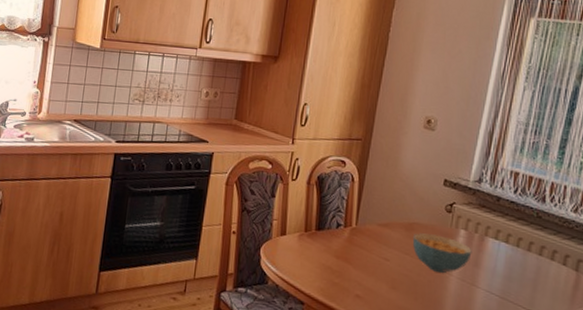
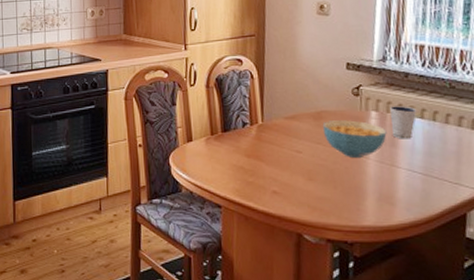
dixie cup: none [478,227,503,261] -> present [390,106,417,139]

